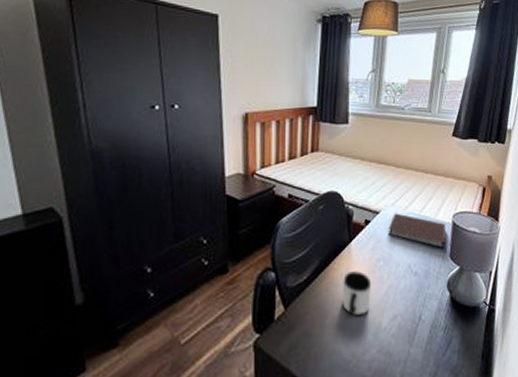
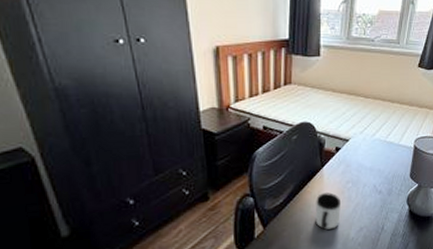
notebook: present [388,213,446,249] -> none [356,140,408,170]

